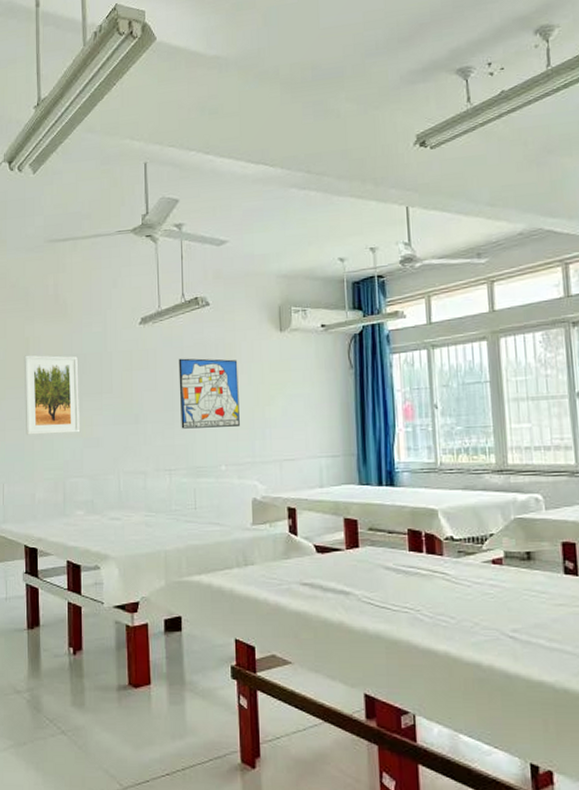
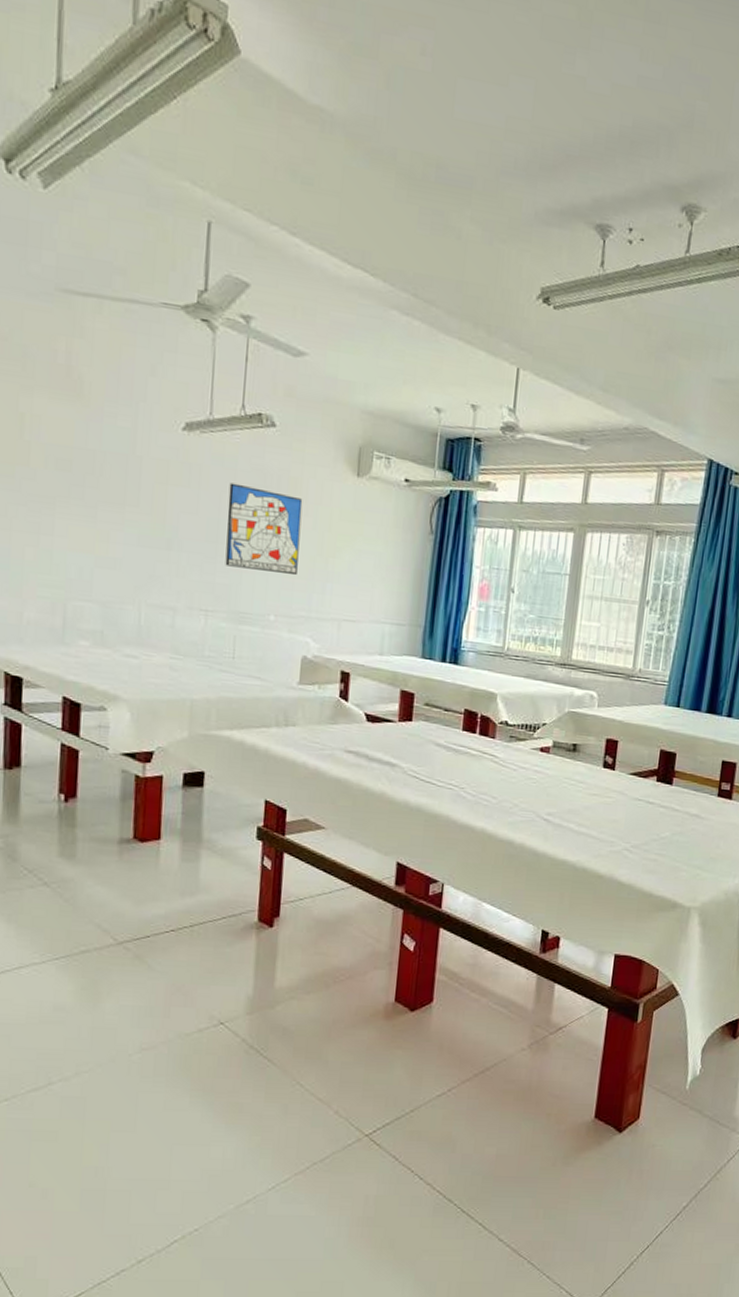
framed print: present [24,355,81,435] -> none [13,435,94,548]

